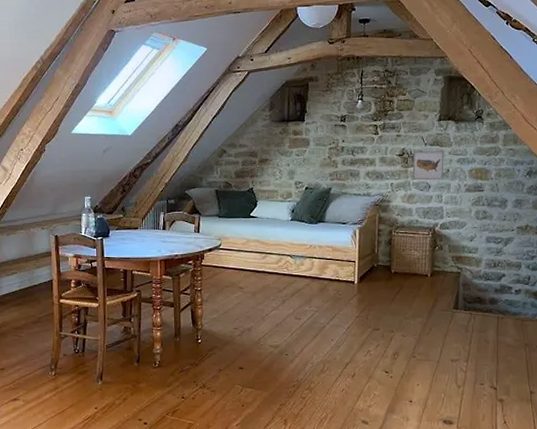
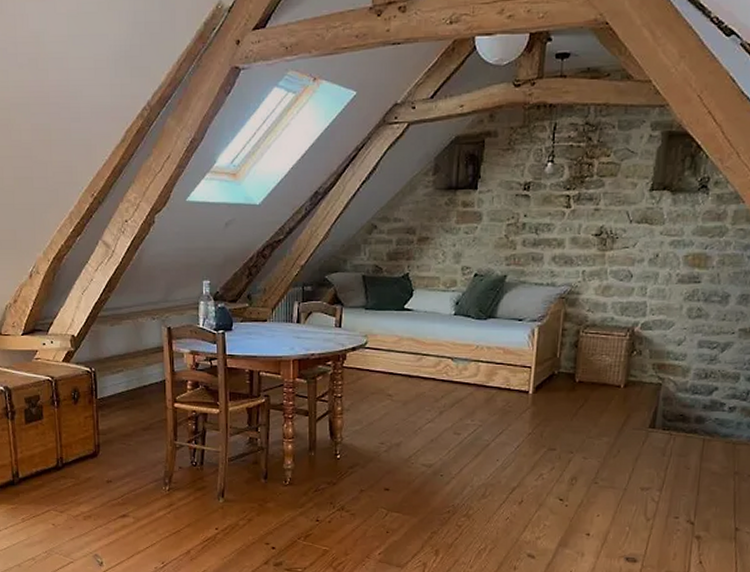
wall art: present [412,151,444,180] -> none [611,230,654,268]

